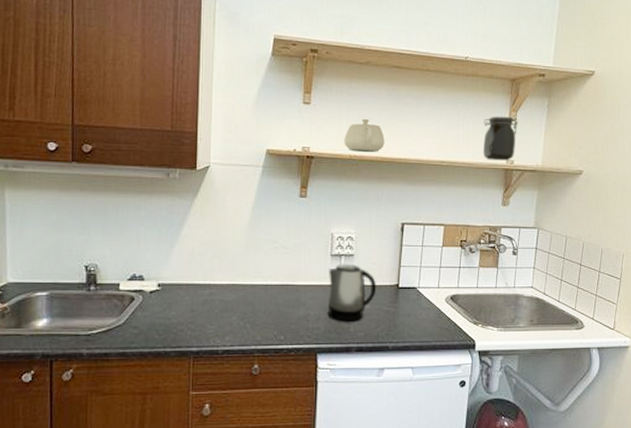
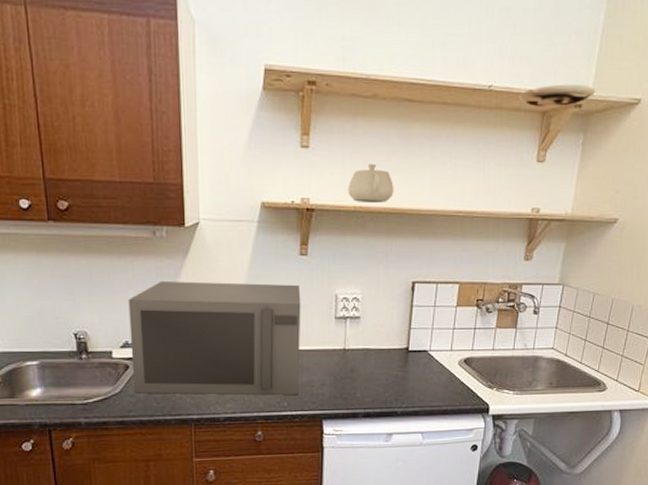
microwave: none [136,219,300,329] -> present [128,281,301,396]
kettle: present [327,263,377,323] -> none [332,326,385,389]
jar: present [482,116,518,161] -> none [505,156,547,209]
plate: none [492,57,556,76] -> present [520,84,596,107]

